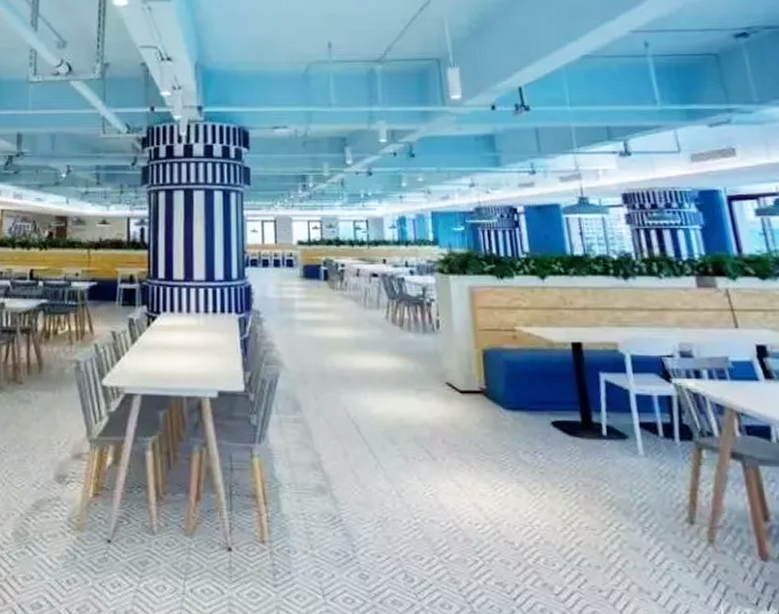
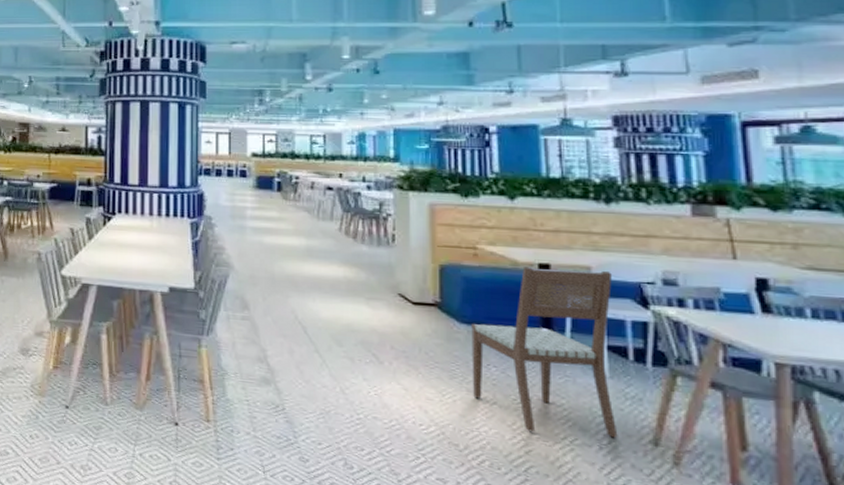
chair: none [516,347,658,522] -> present [471,267,618,438]

